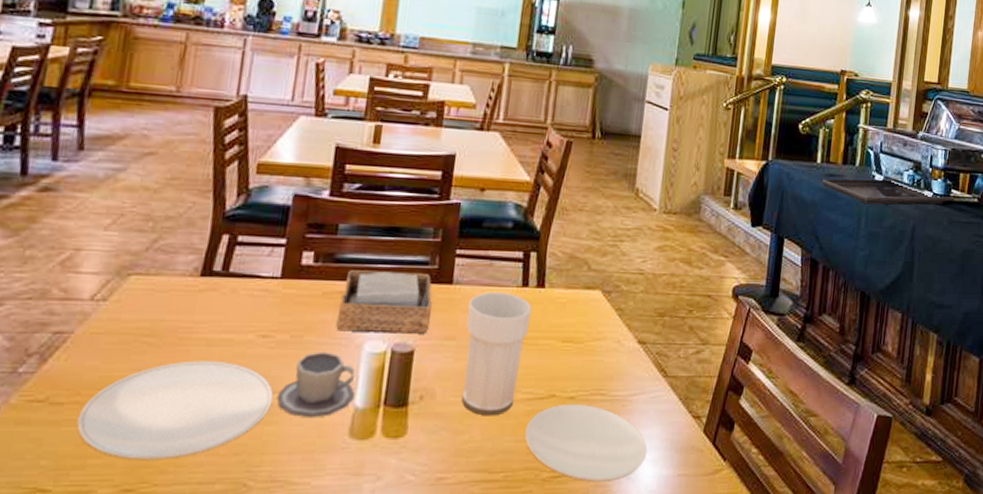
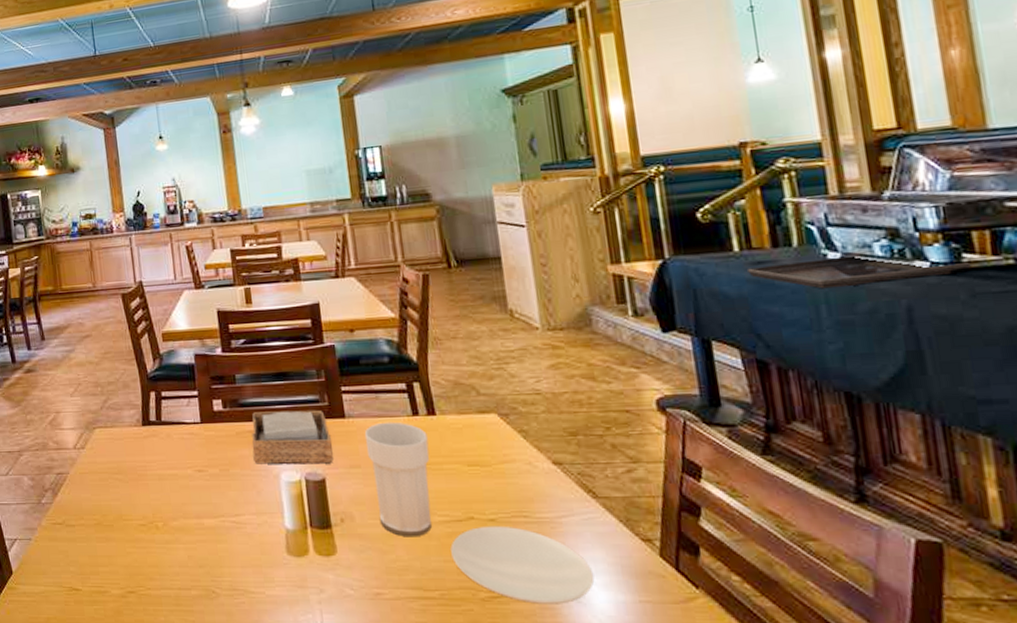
plate: present [76,360,274,461] -> none [85,491,219,570]
cup: present [276,352,355,418] -> none [221,482,283,538]

